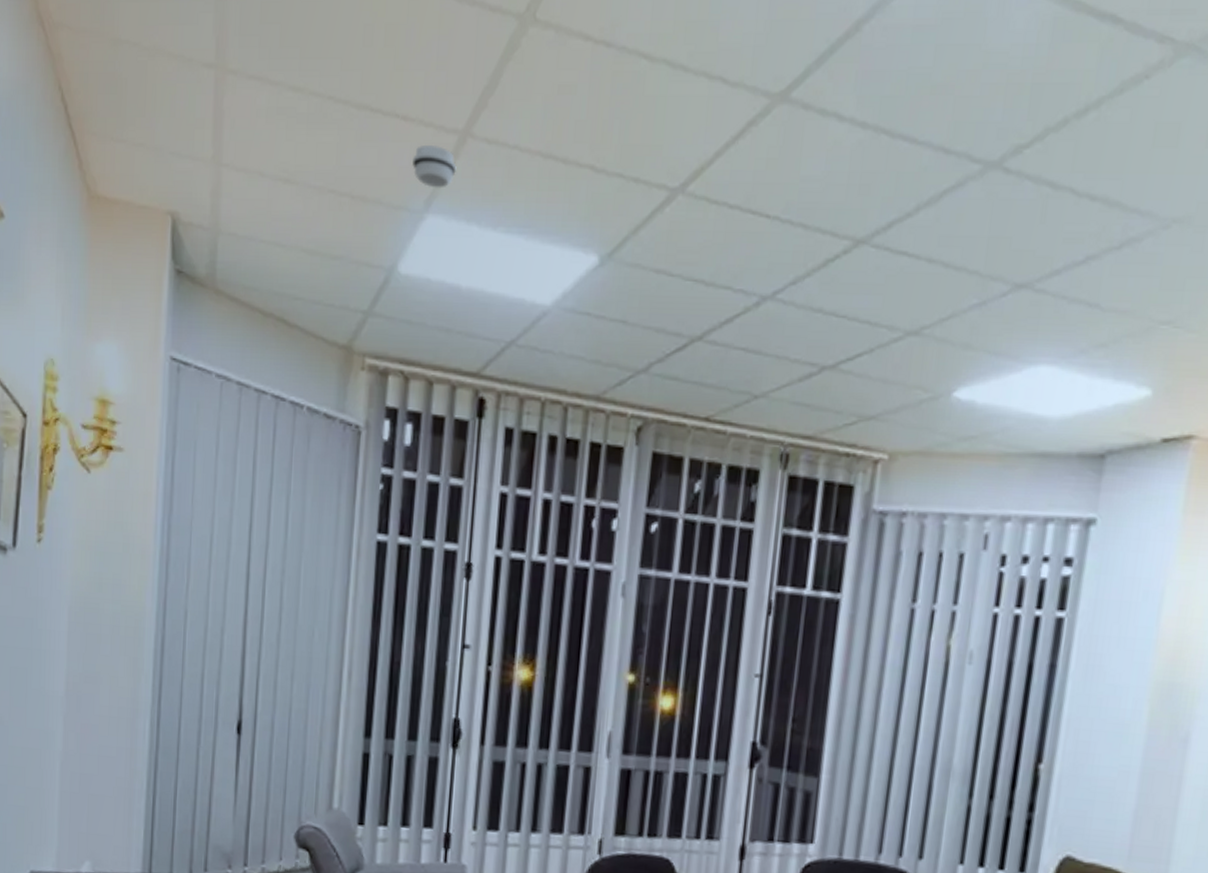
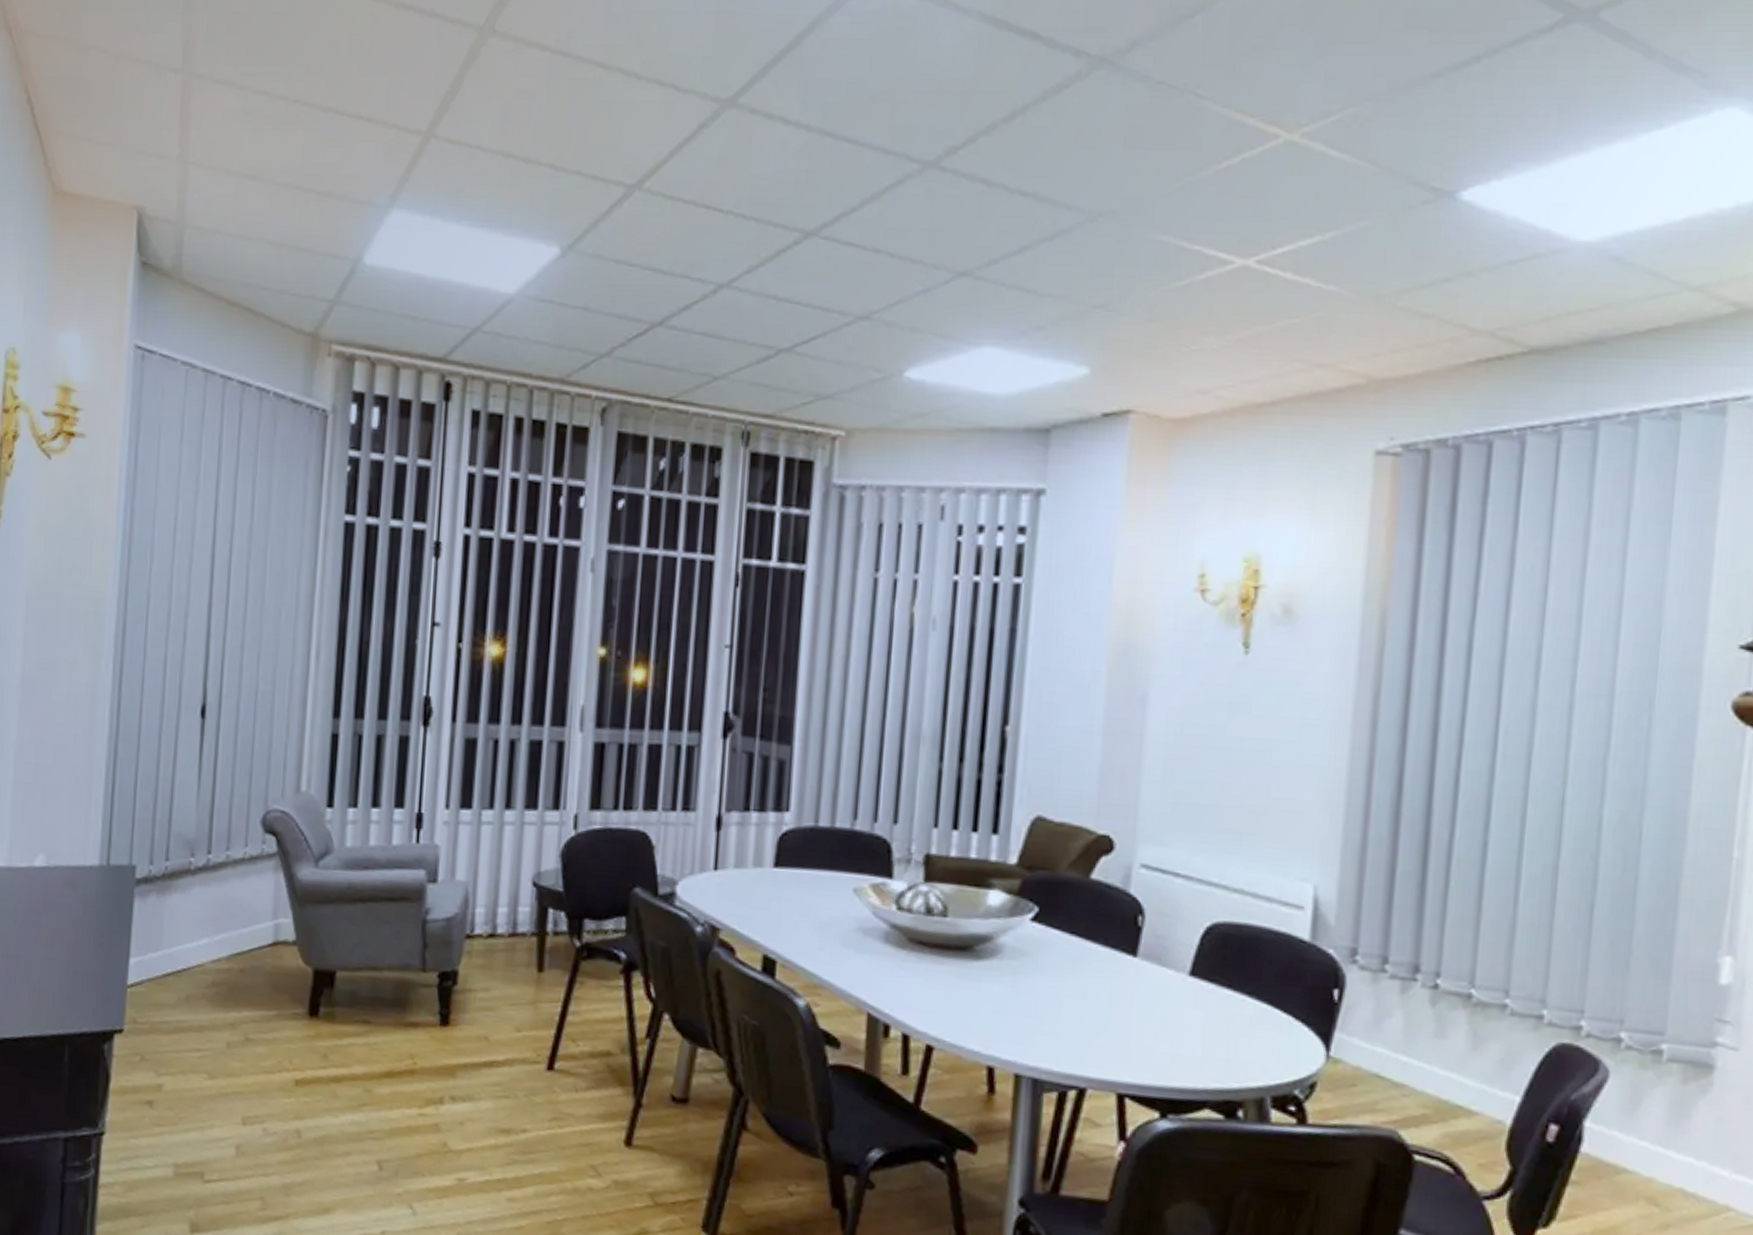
smoke detector: present [411,145,457,188] -> none [376,145,420,185]

